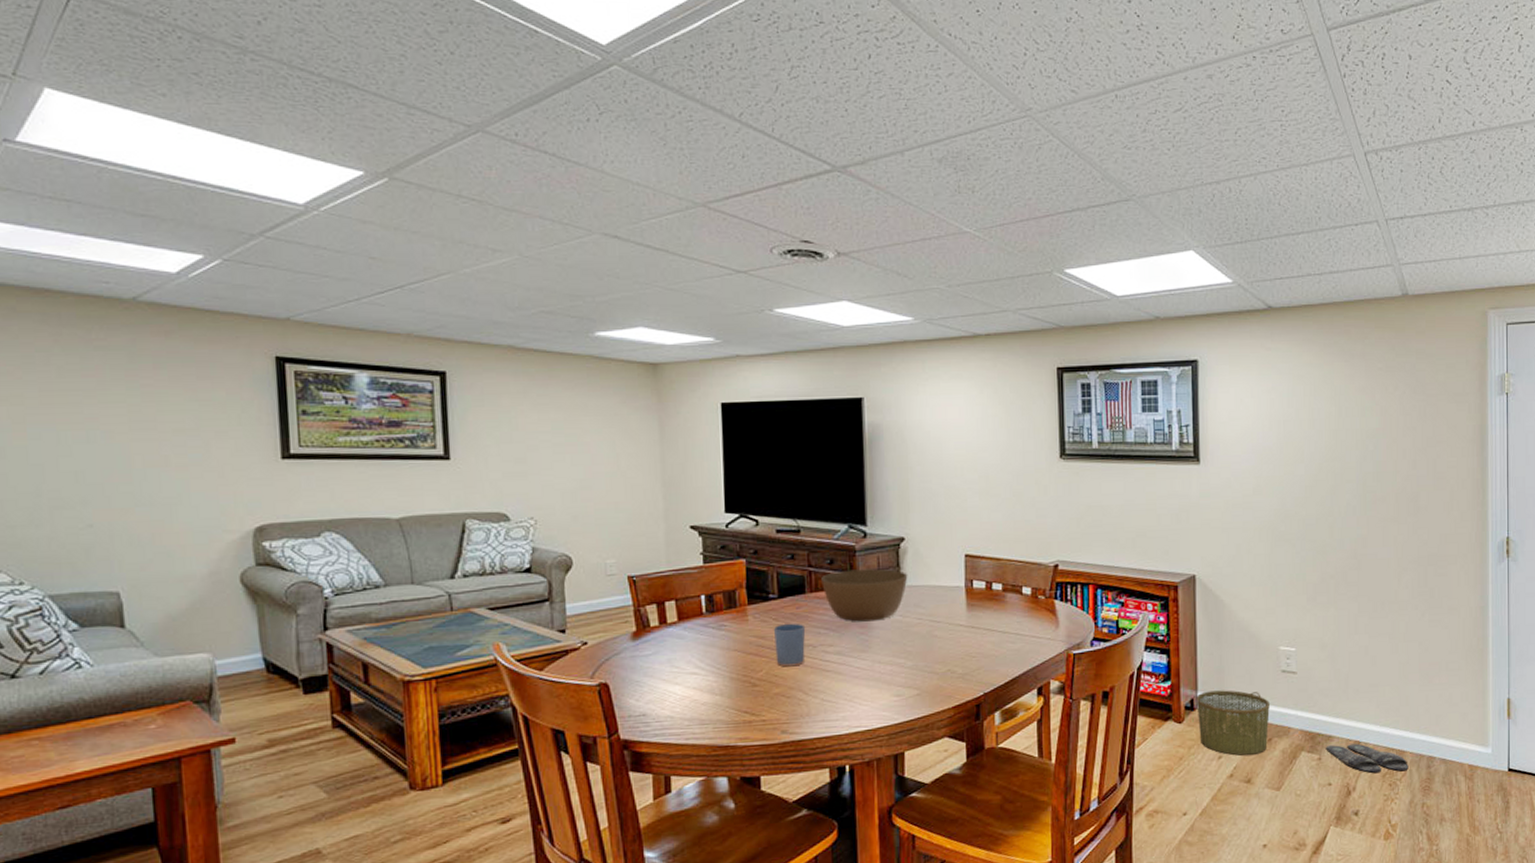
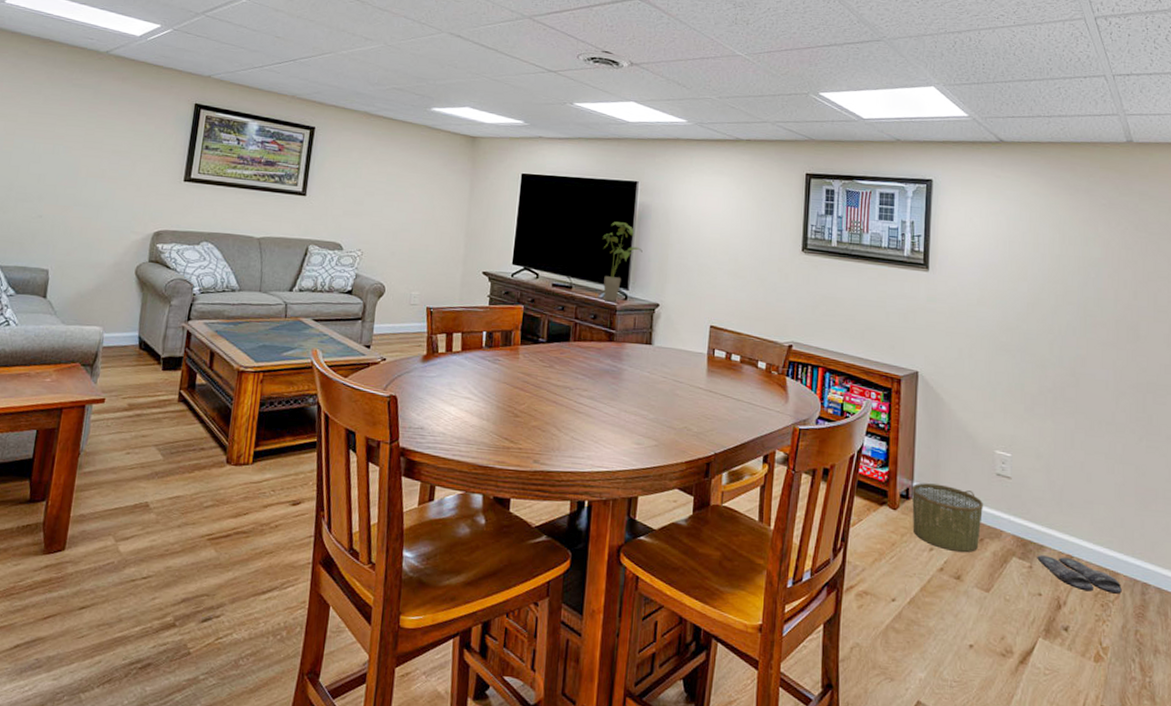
mug: present [773,623,806,667] -> none [537,365,566,405]
bowl: present [821,569,908,622] -> none [584,326,659,374]
house plant: none [829,448,878,543] -> present [602,222,643,302]

